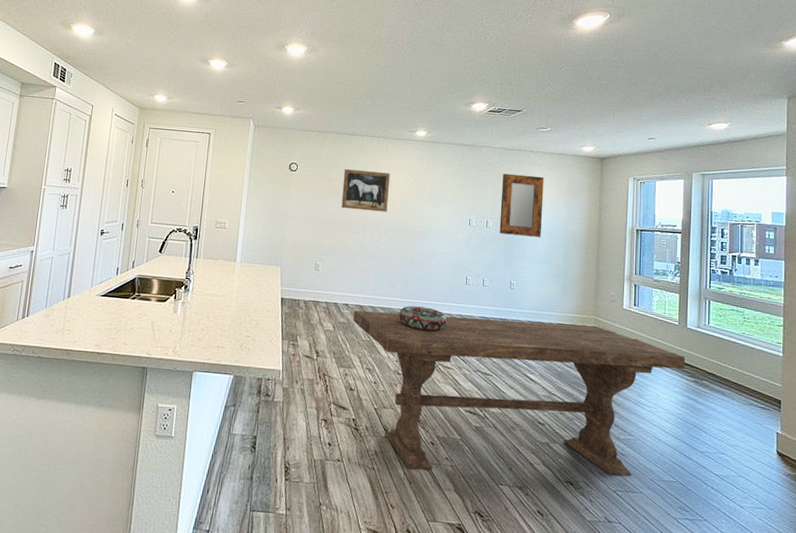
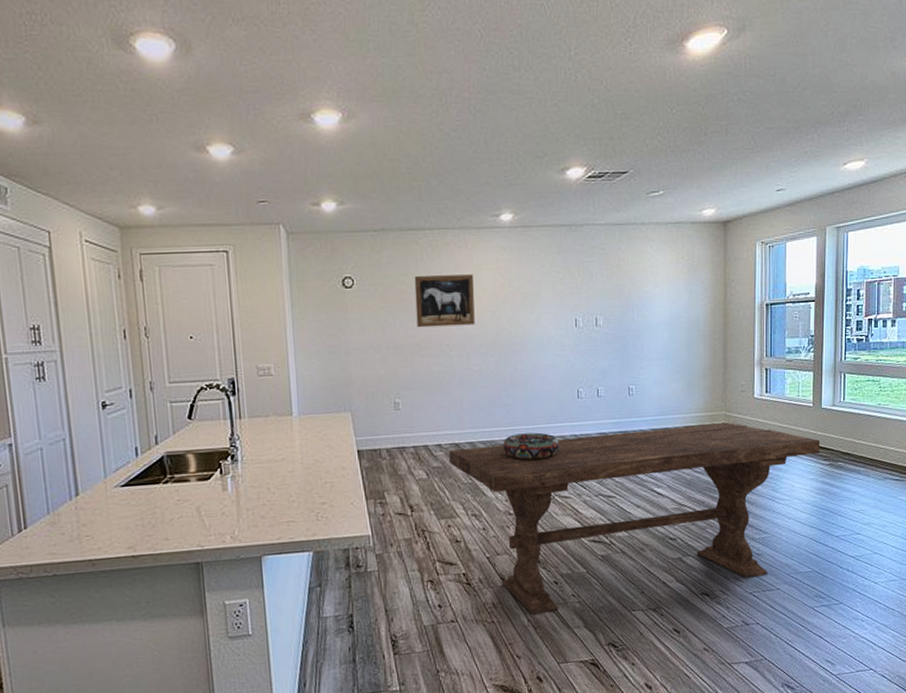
home mirror: present [499,173,544,237] -> none [610,254,661,332]

